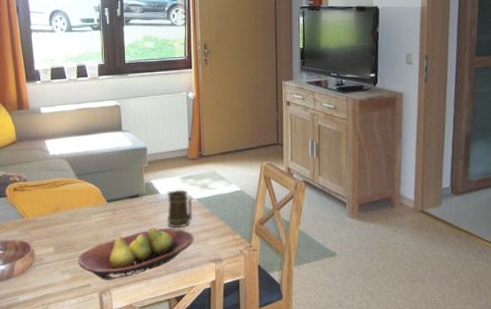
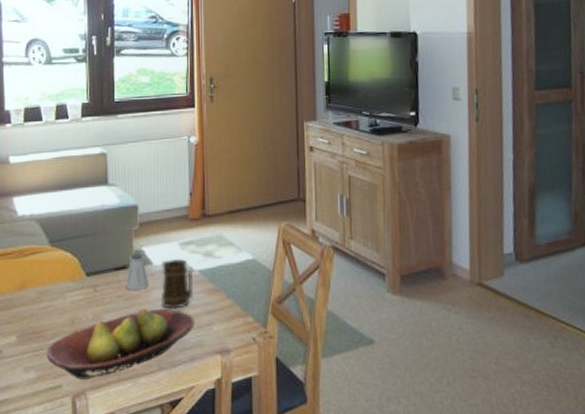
saltshaker: none [139,185,157,213] -> present [126,253,148,290]

